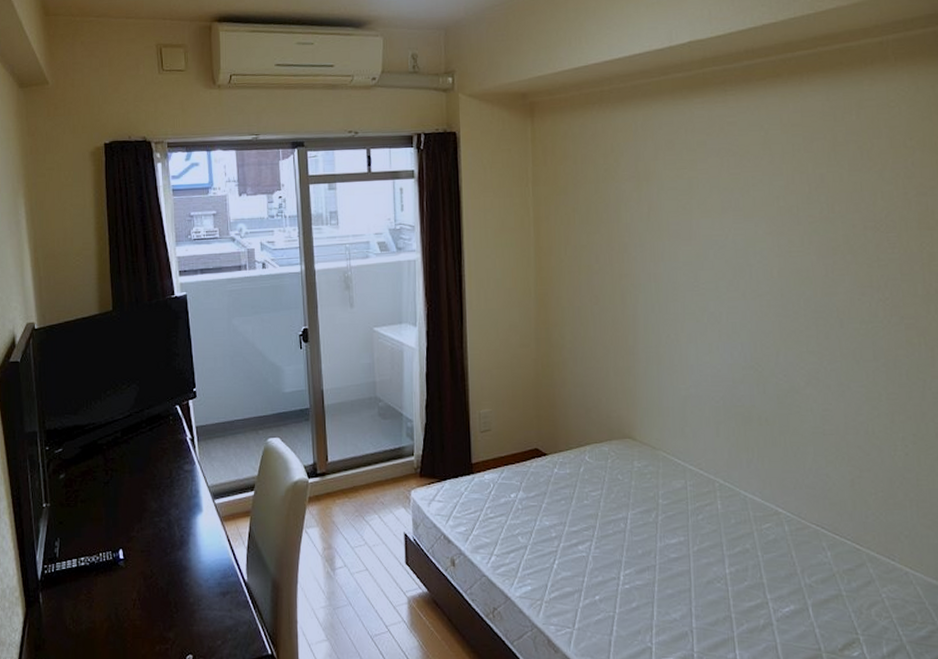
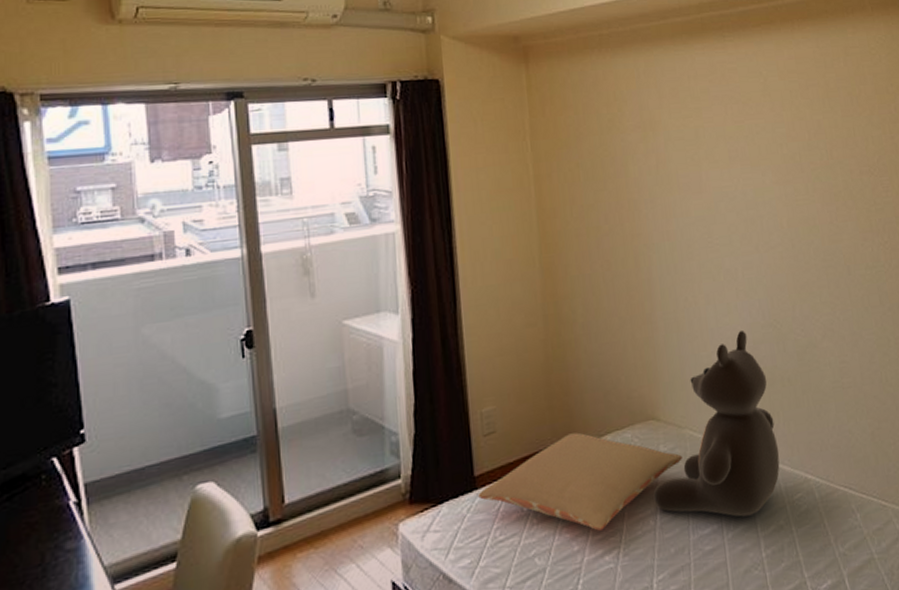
pillow: none [474,440,655,524] -> present [478,432,682,531]
teddy bear: none [625,369,751,535] -> present [653,330,780,517]

